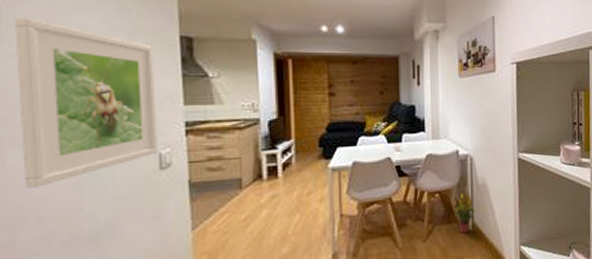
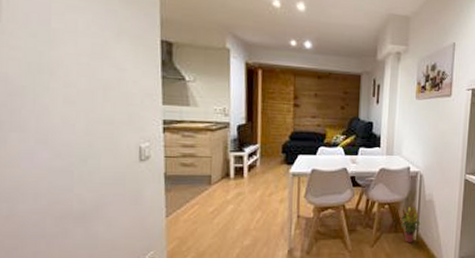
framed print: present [15,17,158,188] -> none [14,12,139,168]

